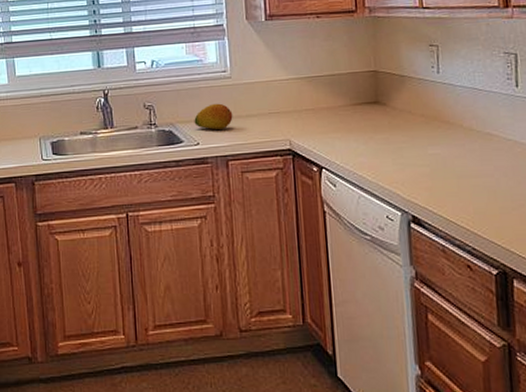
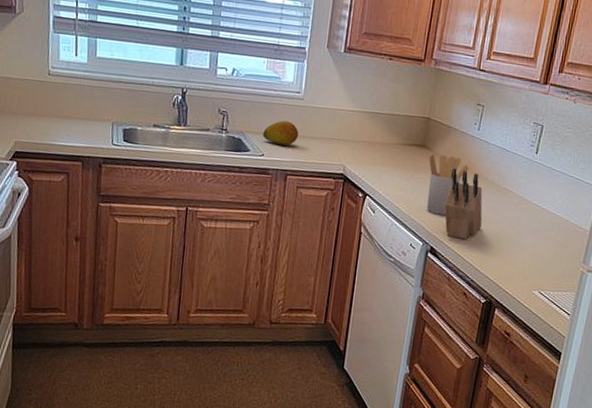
utensil holder: none [387,107,437,177] -> present [426,154,469,216]
knife block: none [417,121,470,201] -> present [444,168,483,239]

